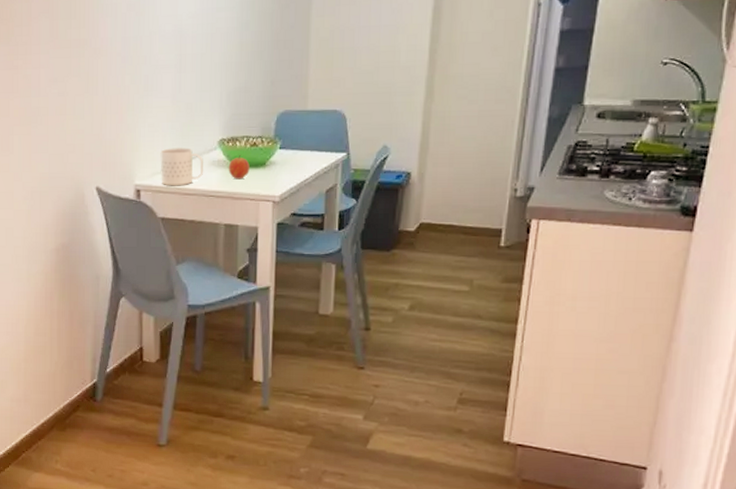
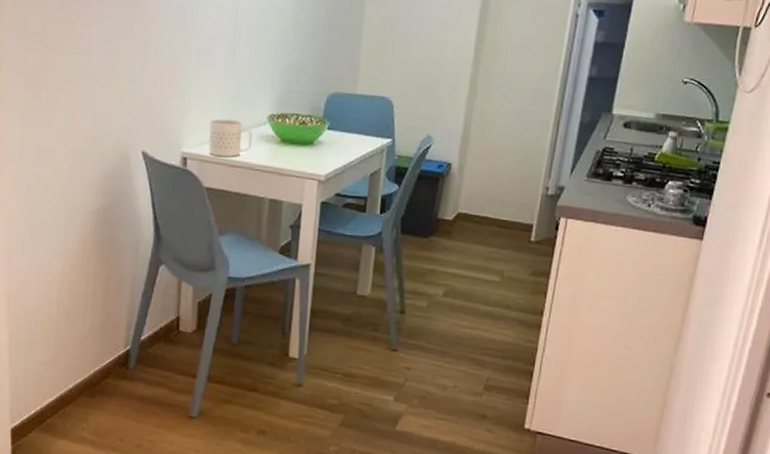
fruit: present [228,155,250,180] -> none [276,132,298,156]

